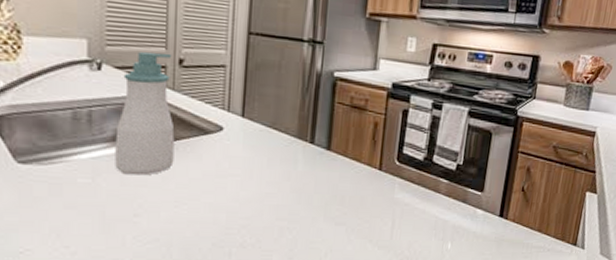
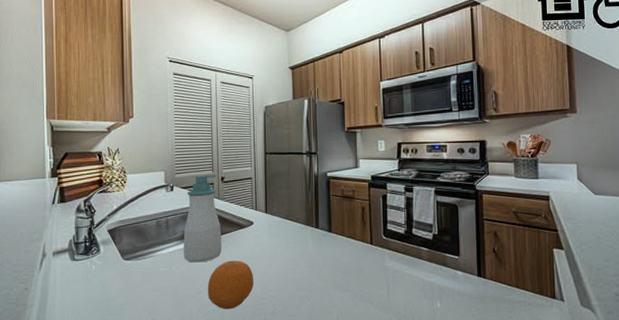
fruit: none [149,176,218,239] -> present [207,260,254,310]

